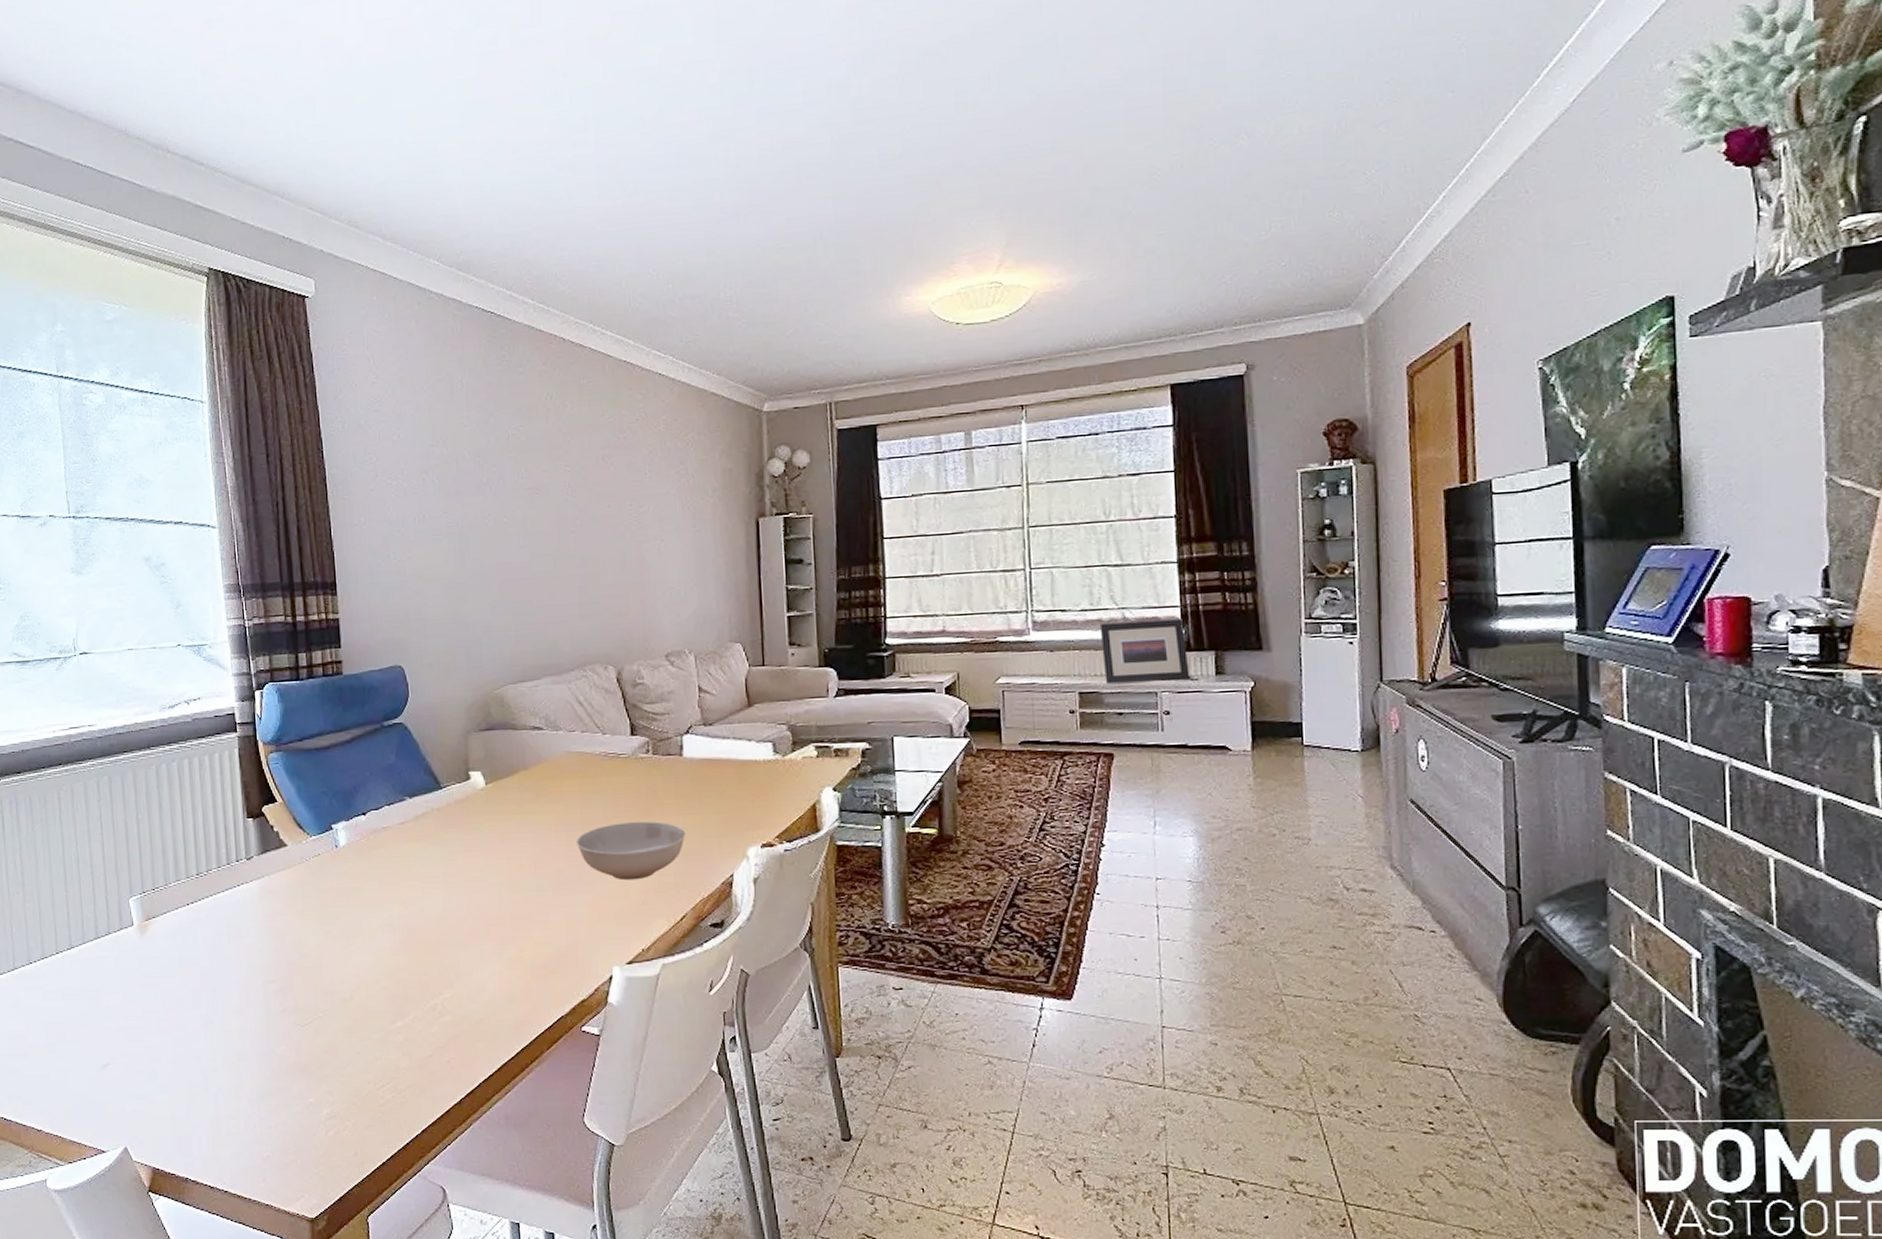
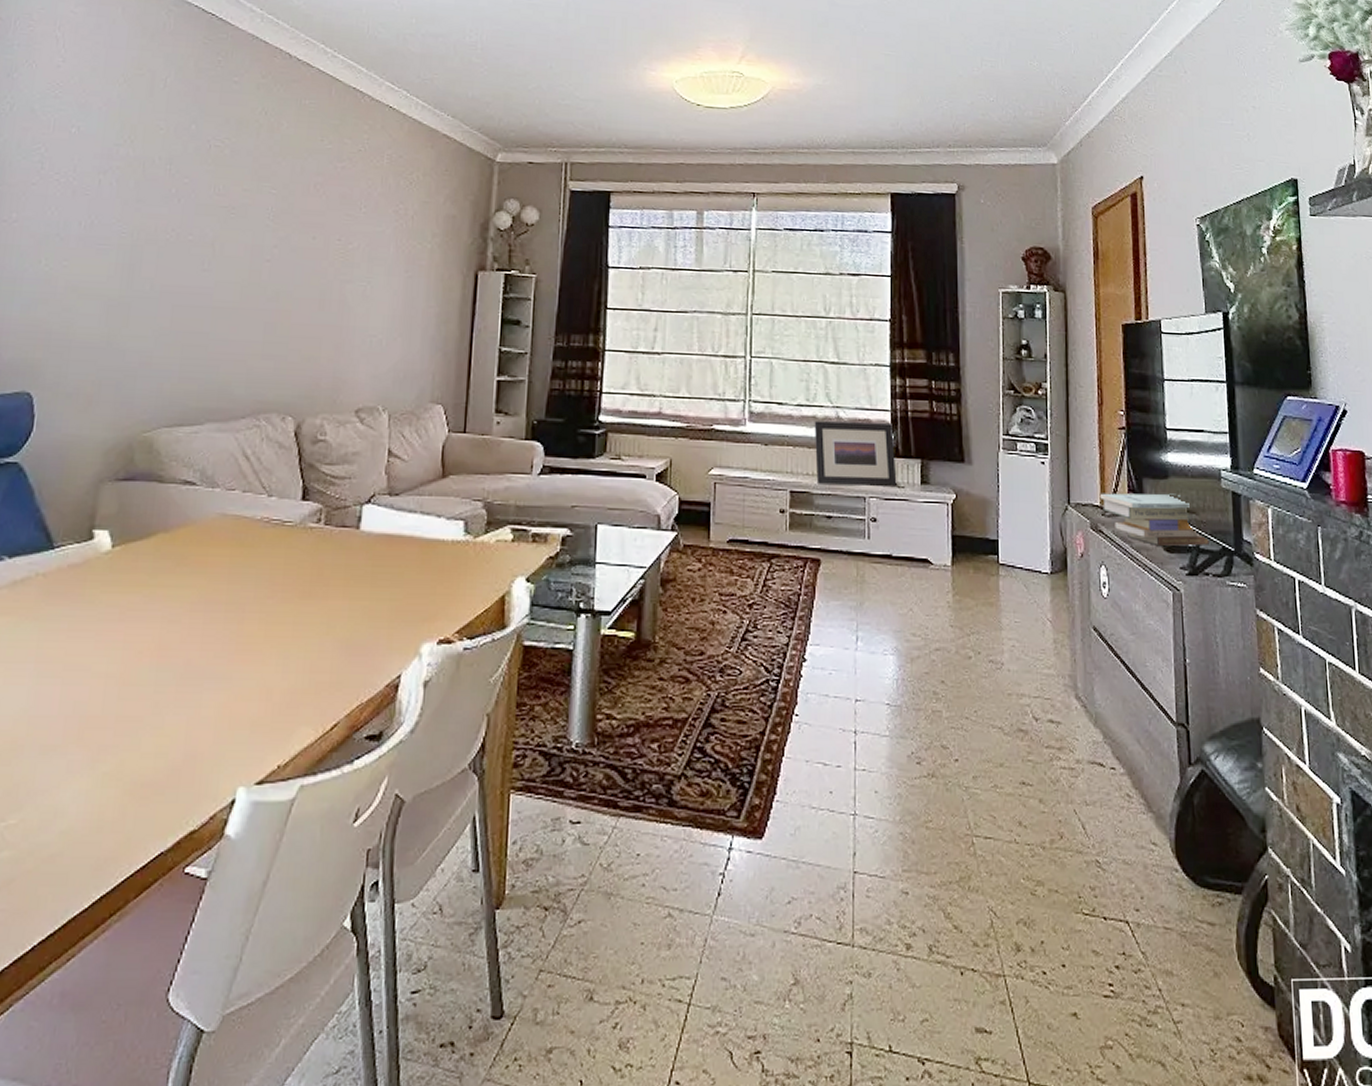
bowl: present [577,821,686,881] -> none [216,604,351,677]
books: none [1417,661,1548,717] -> present [1099,493,1209,547]

